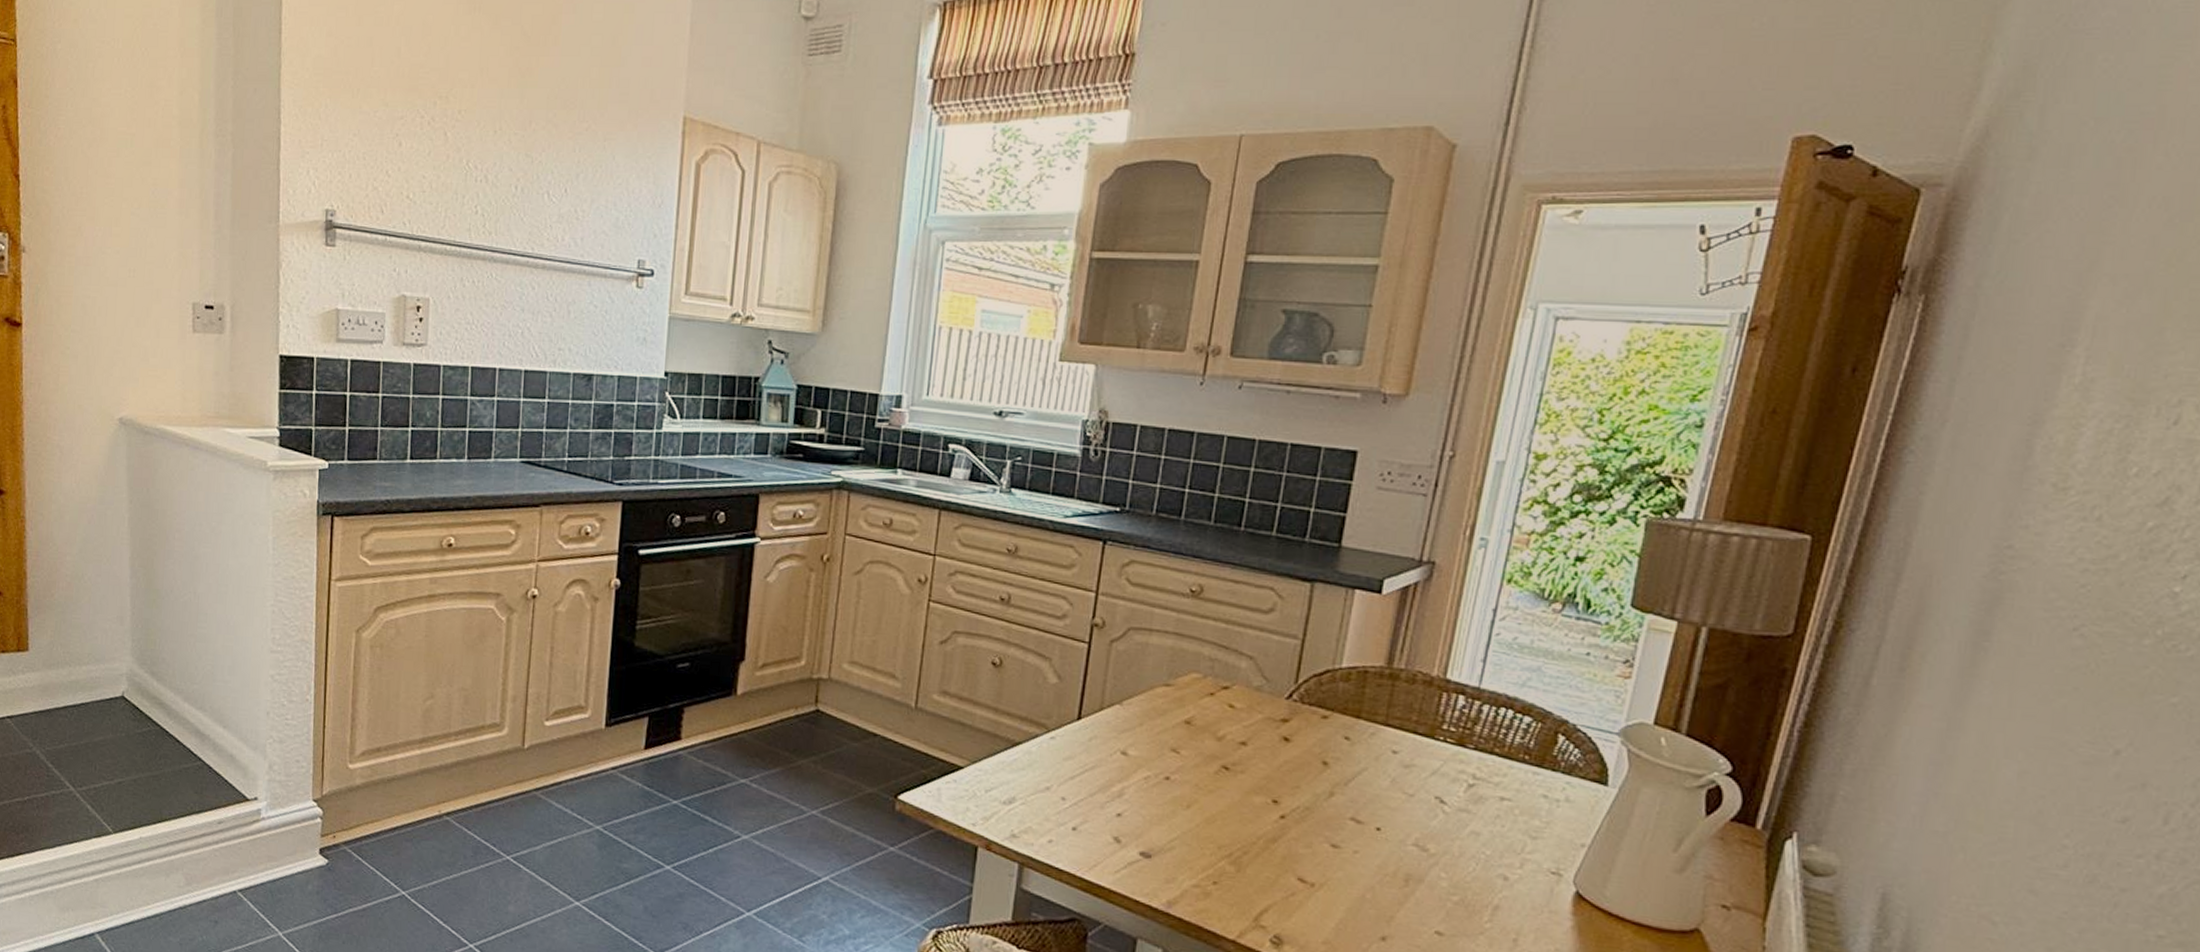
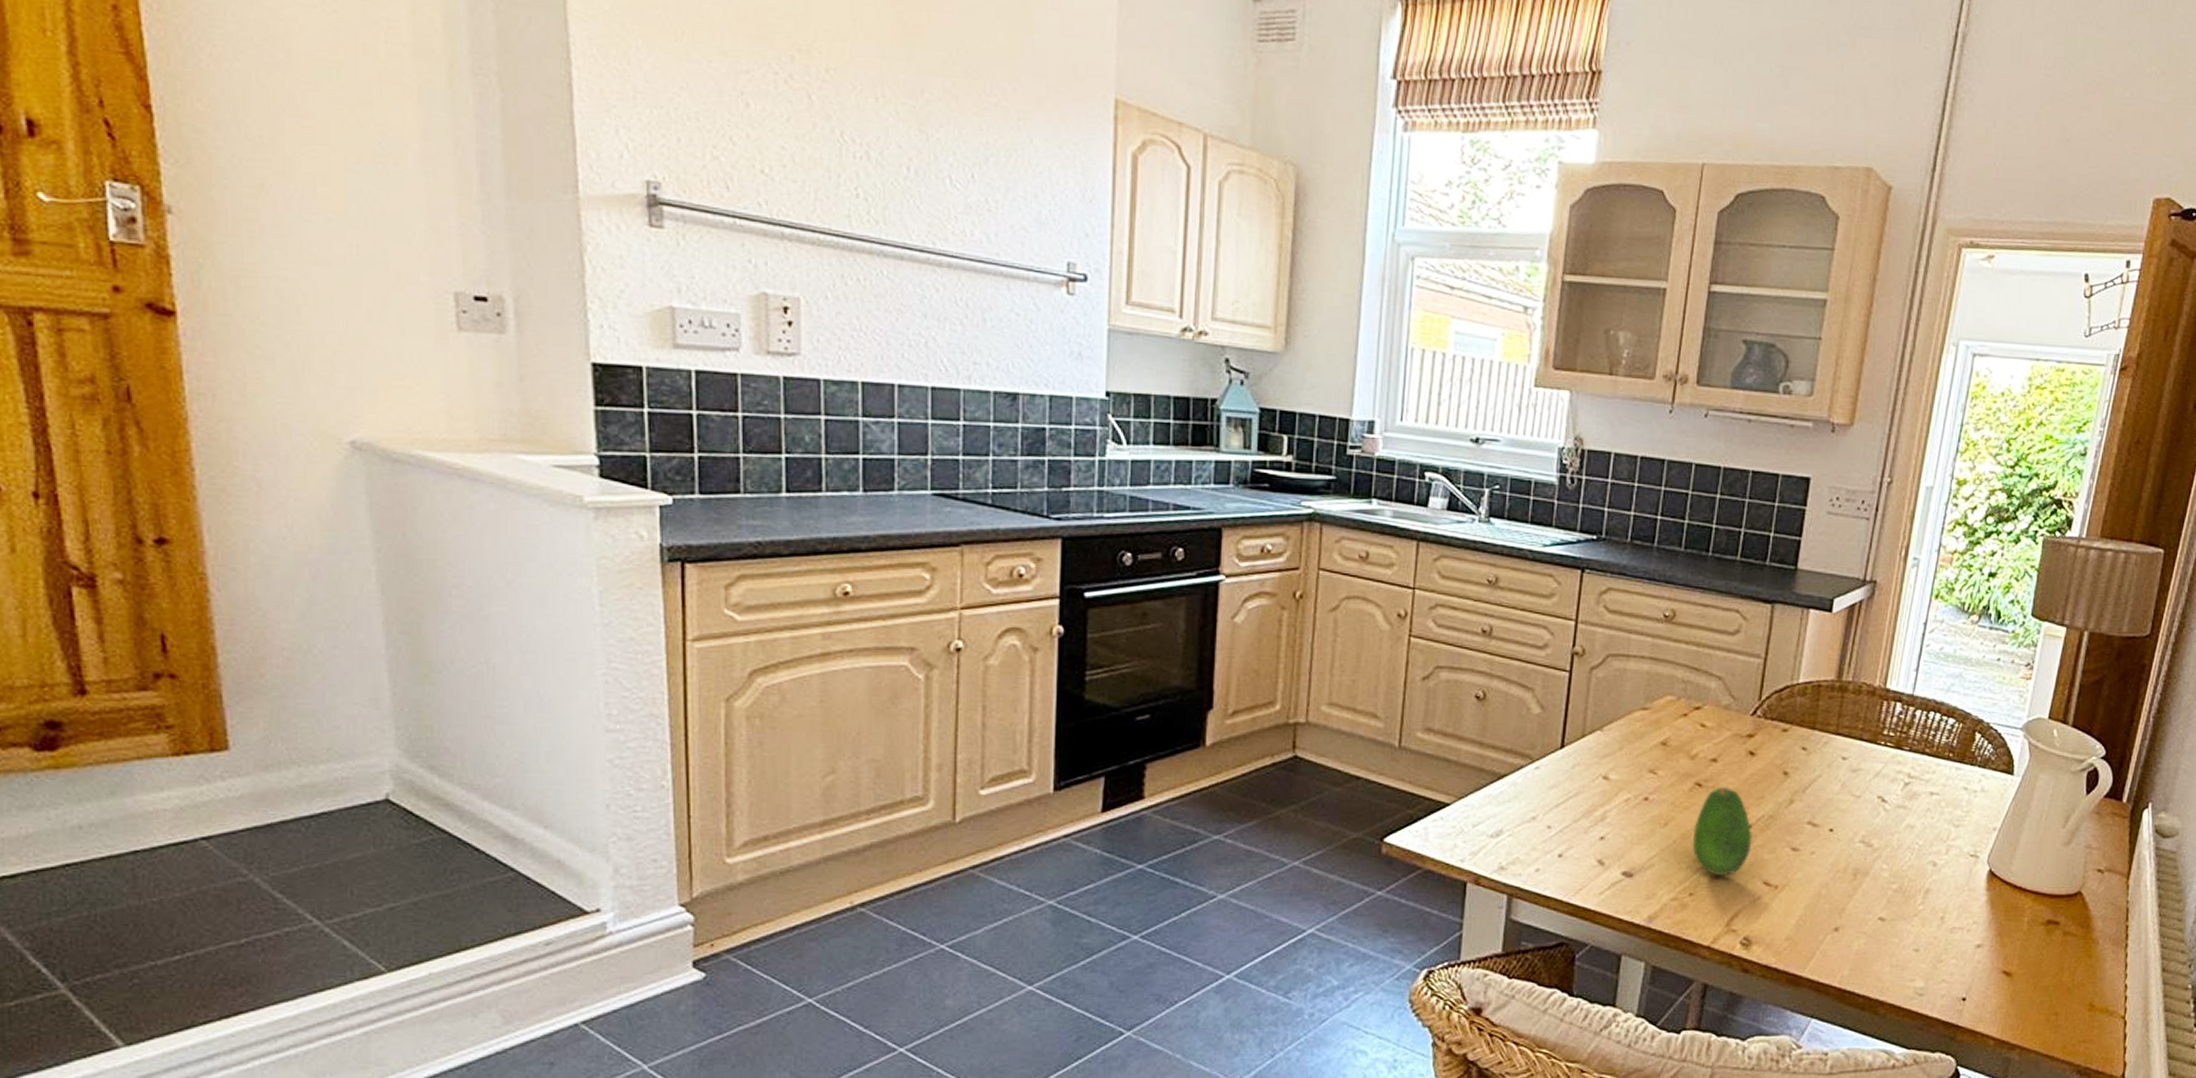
fruit: none [1217,772,1286,867] -> present [1692,786,1752,875]

